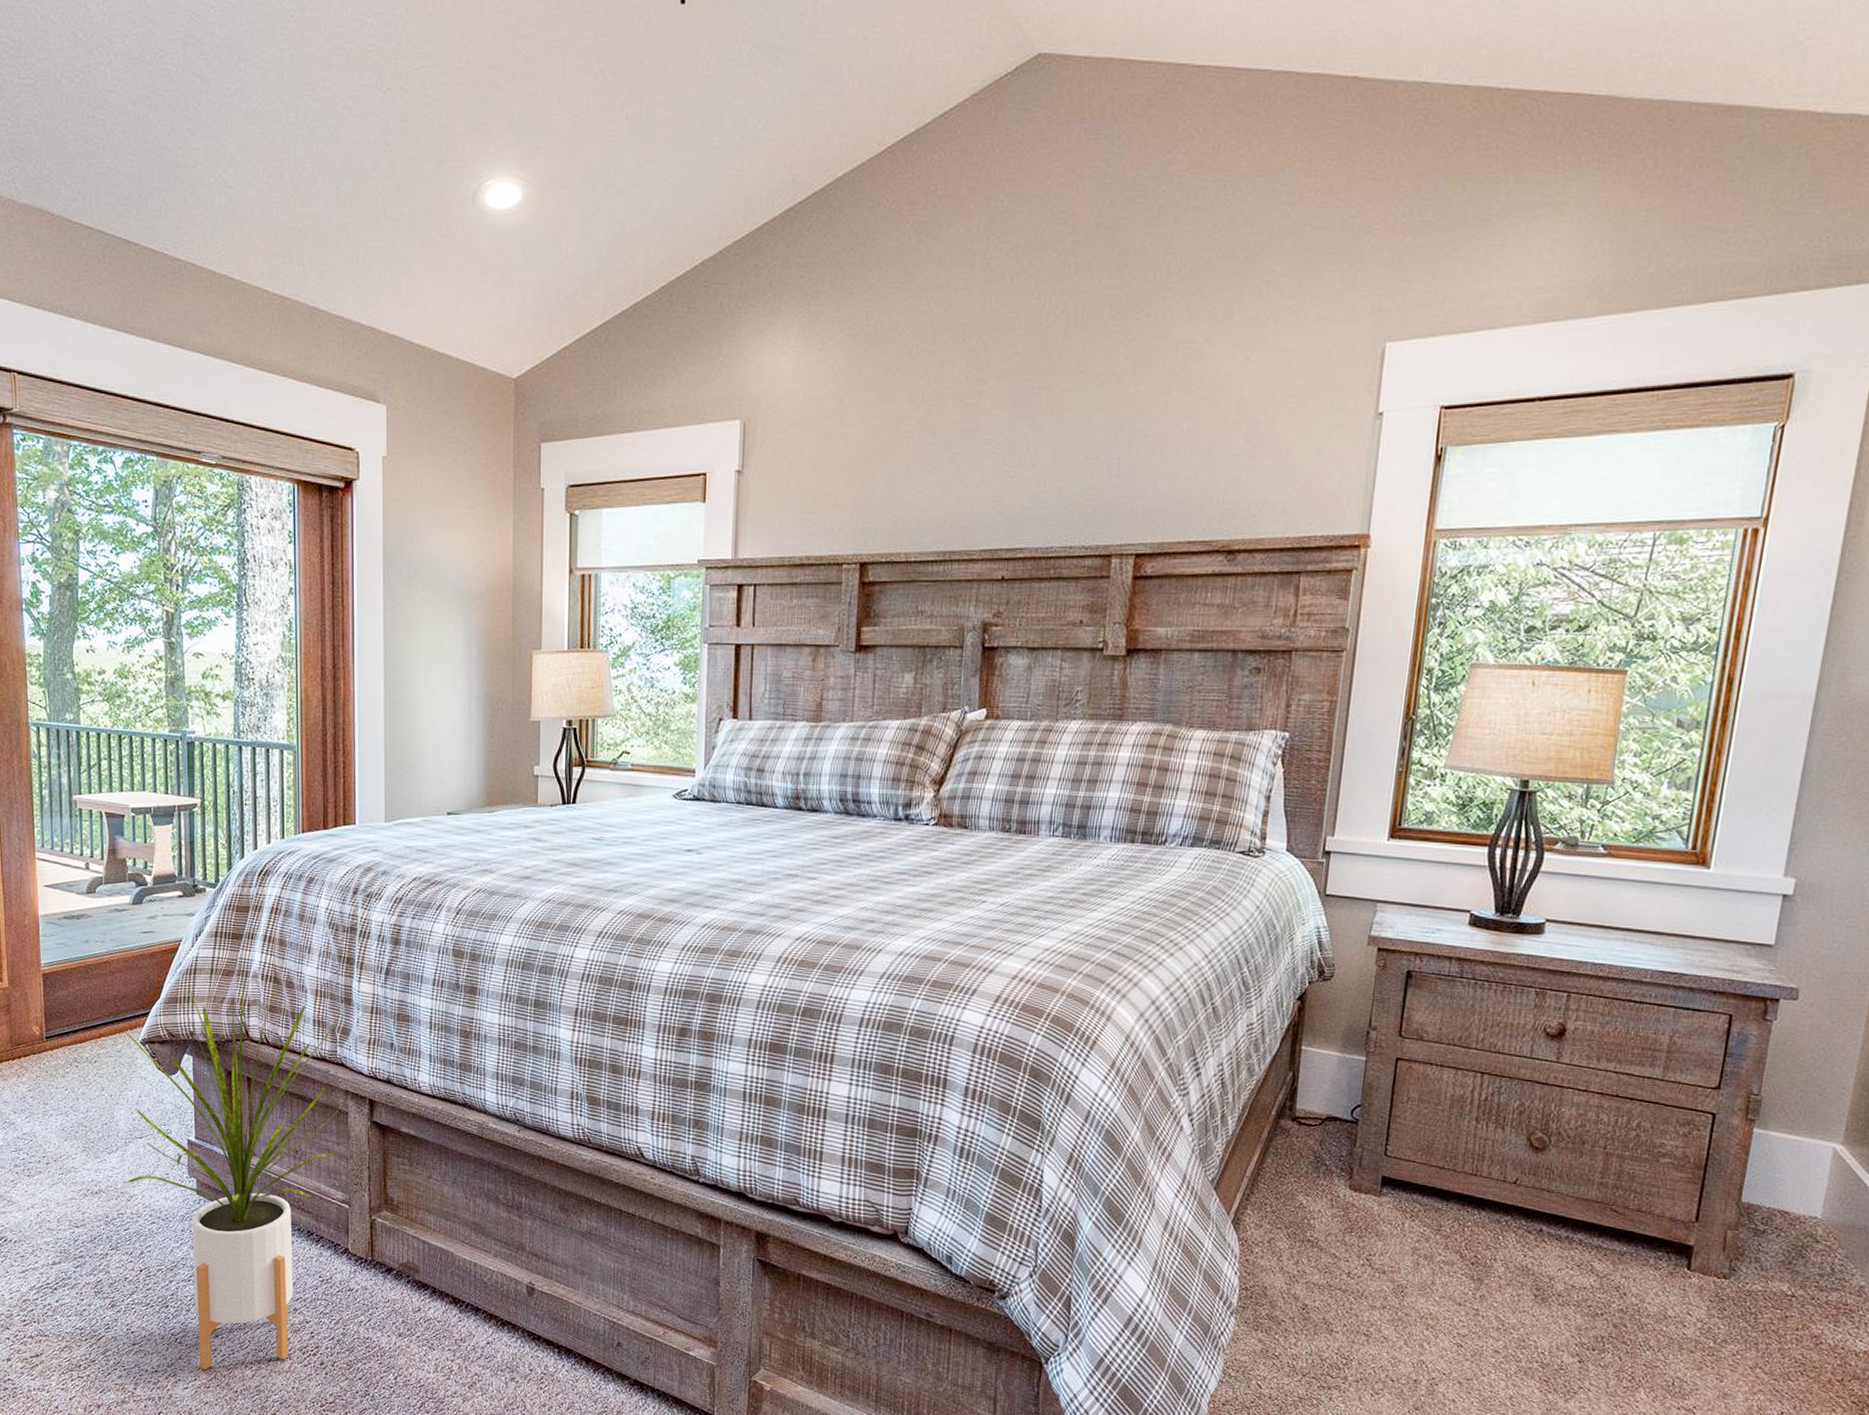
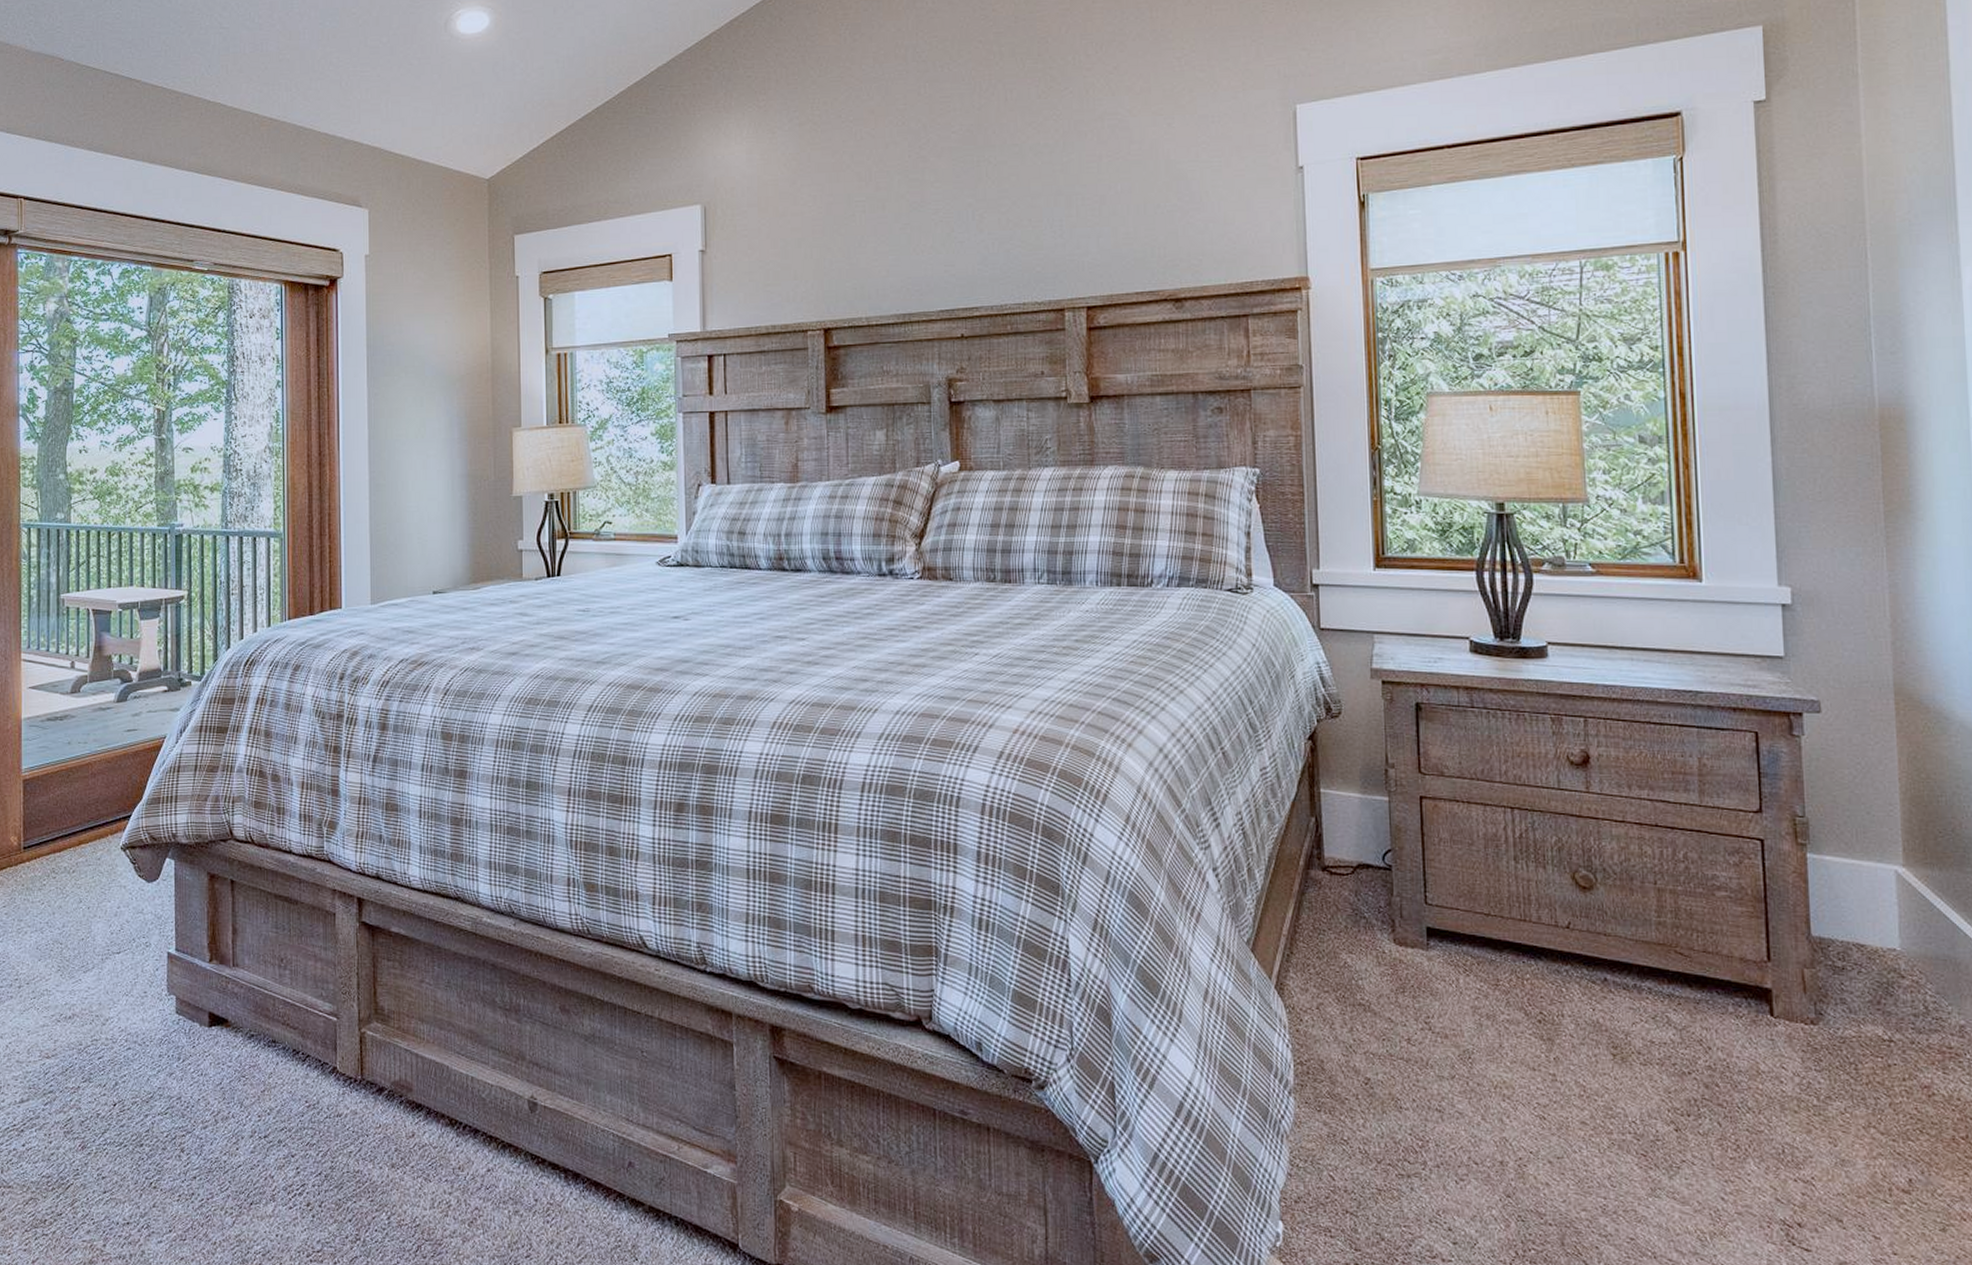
house plant: present [127,980,340,1370] -> none [102,775,327,1219]

